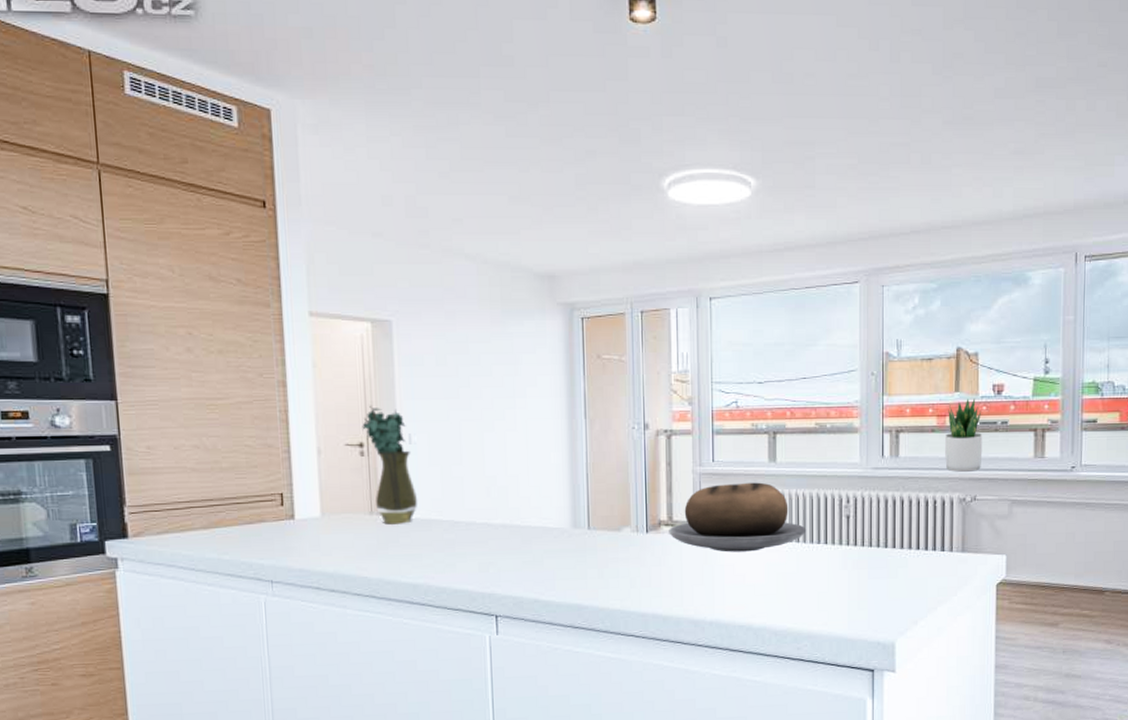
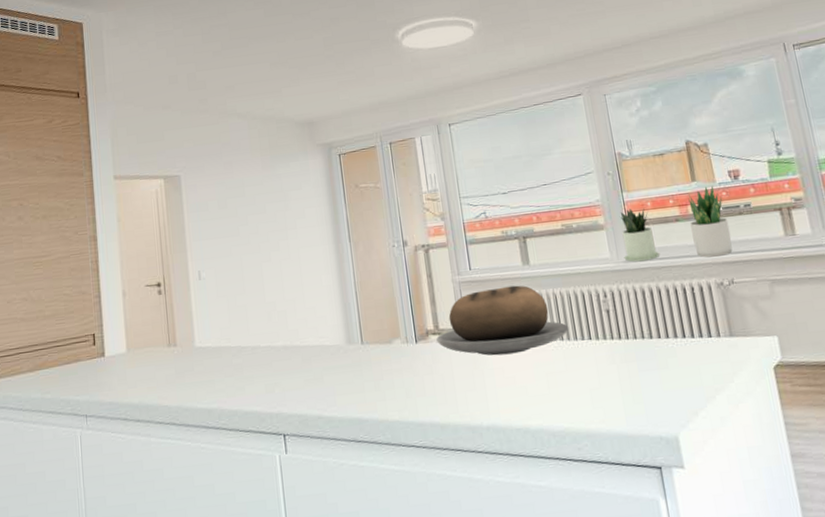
vase: present [362,405,418,525] -> none [159,249,209,355]
planter: none [873,413,910,470] -> present [620,208,660,263]

